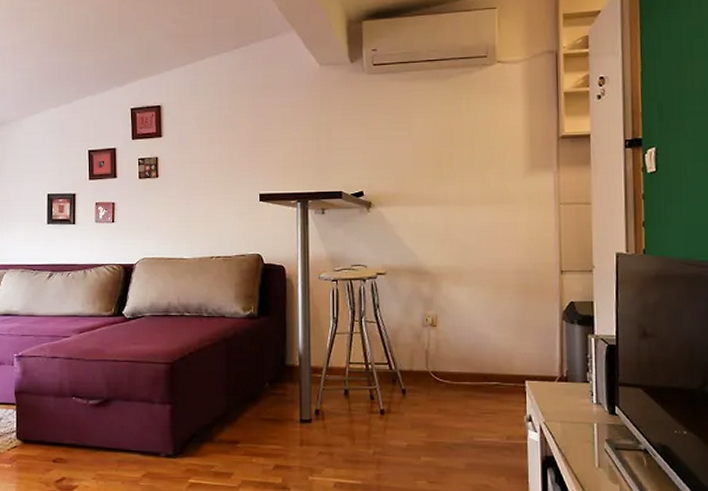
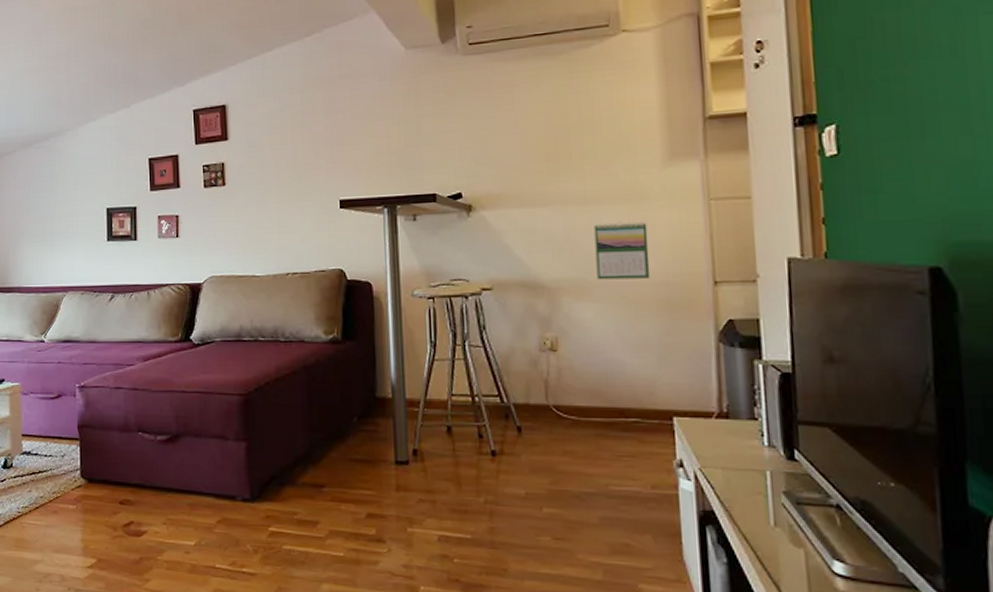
calendar: none [469,220,512,268] -> present [594,221,651,280]

